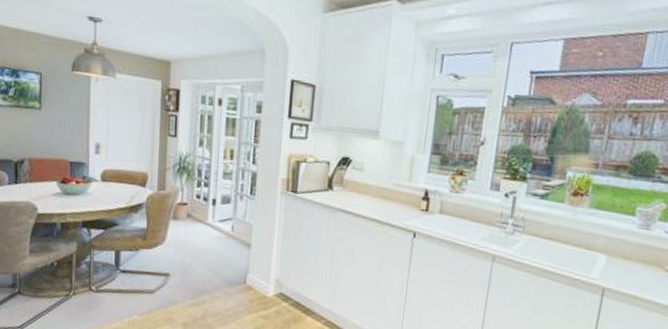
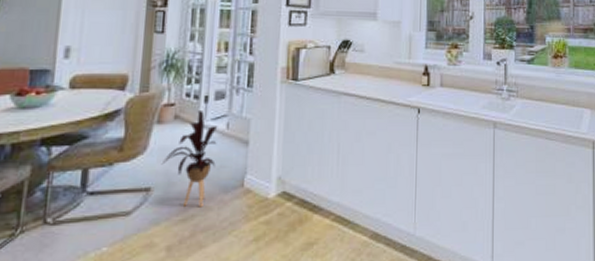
house plant: none [177,212,224,296] -> present [161,111,218,208]

